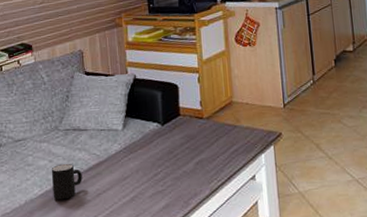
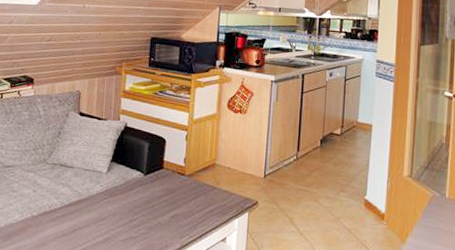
mug: present [51,163,82,200] -> none [32,195,62,230]

